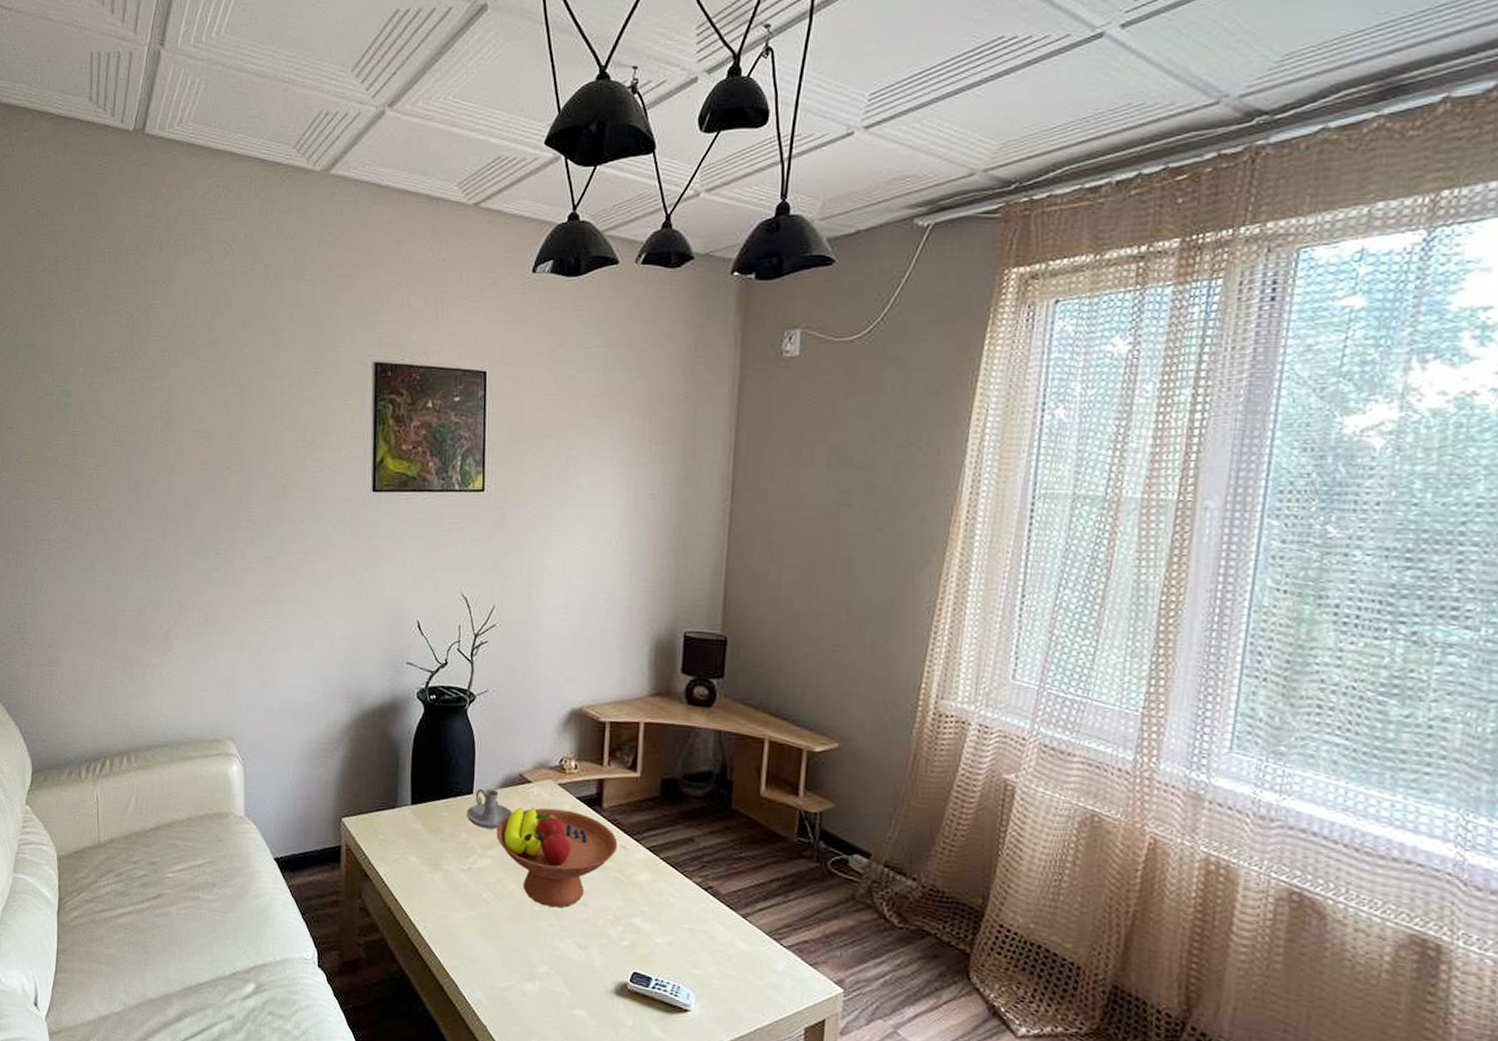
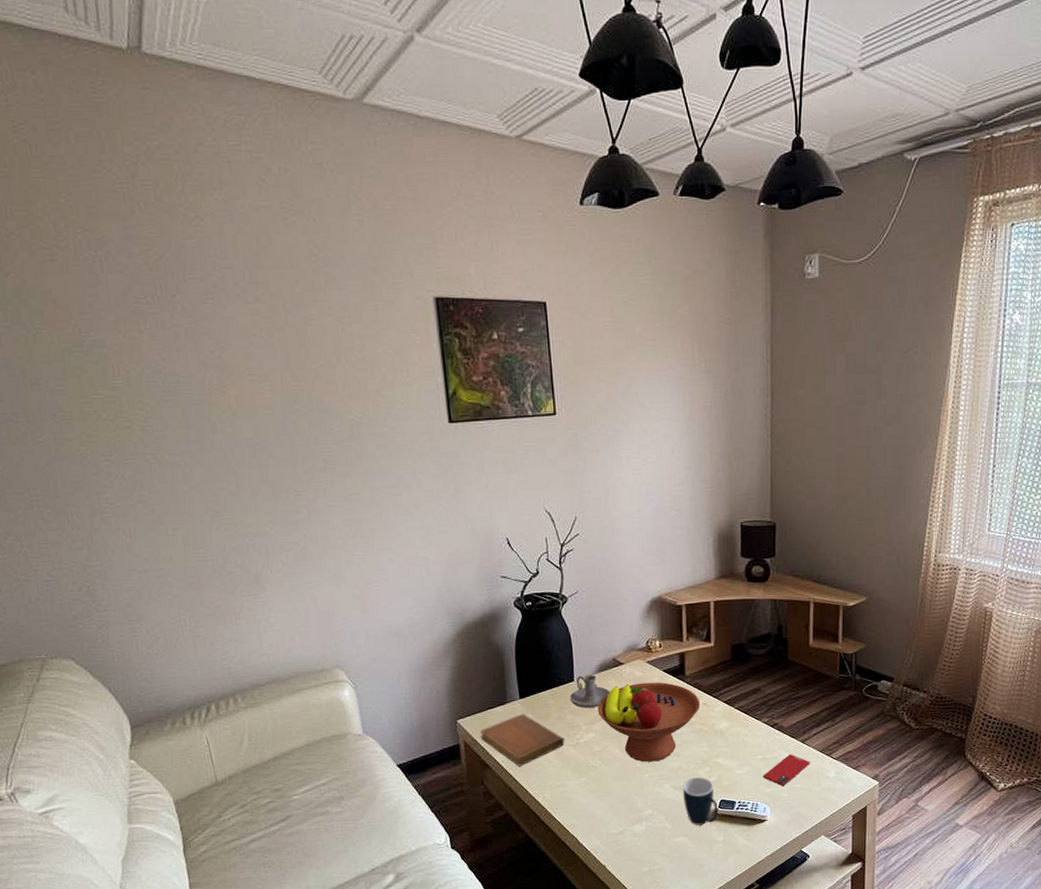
notebook: none [364,822,456,884] -> present [479,714,565,766]
mug: none [587,936,630,1000] -> present [683,777,719,825]
smartphone: none [689,929,752,971] -> present [763,754,810,787]

